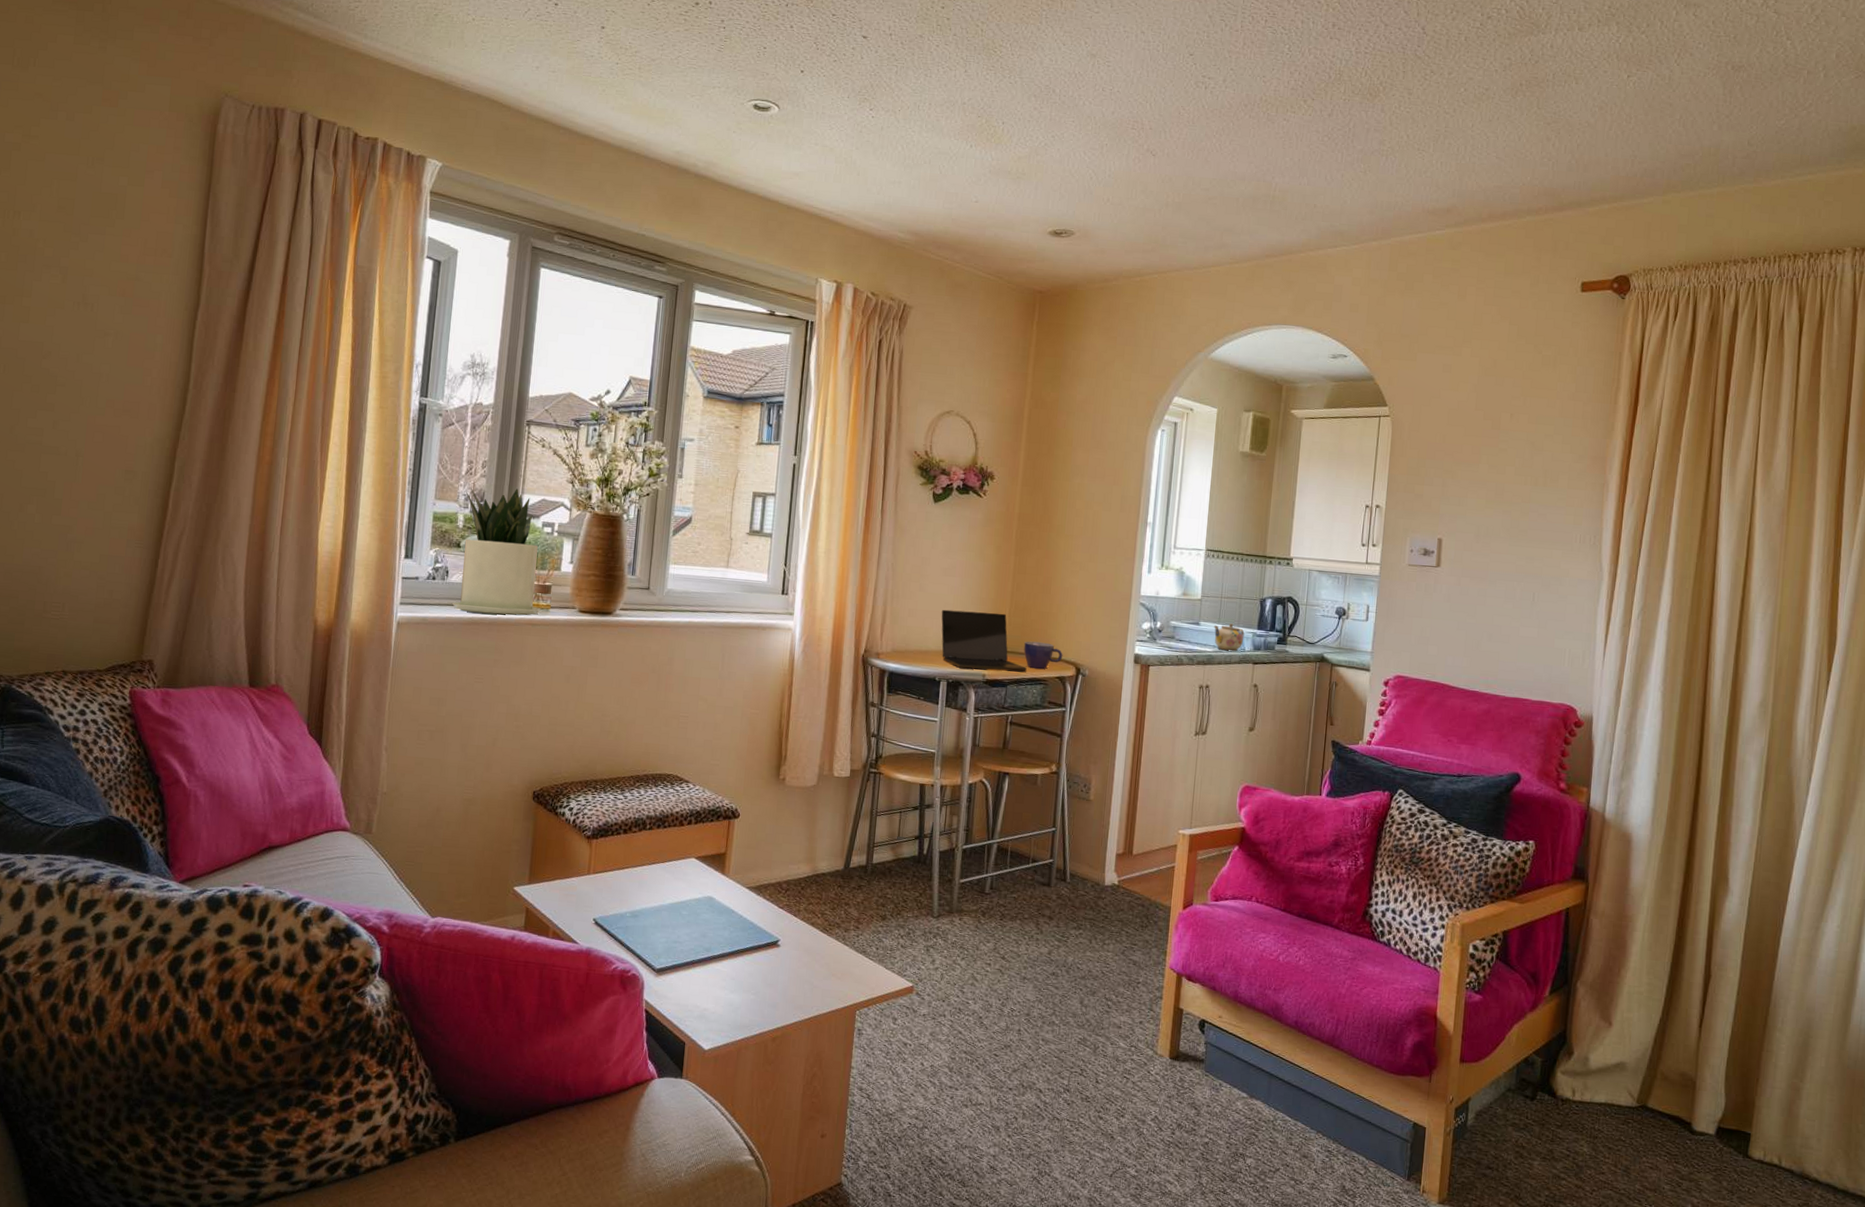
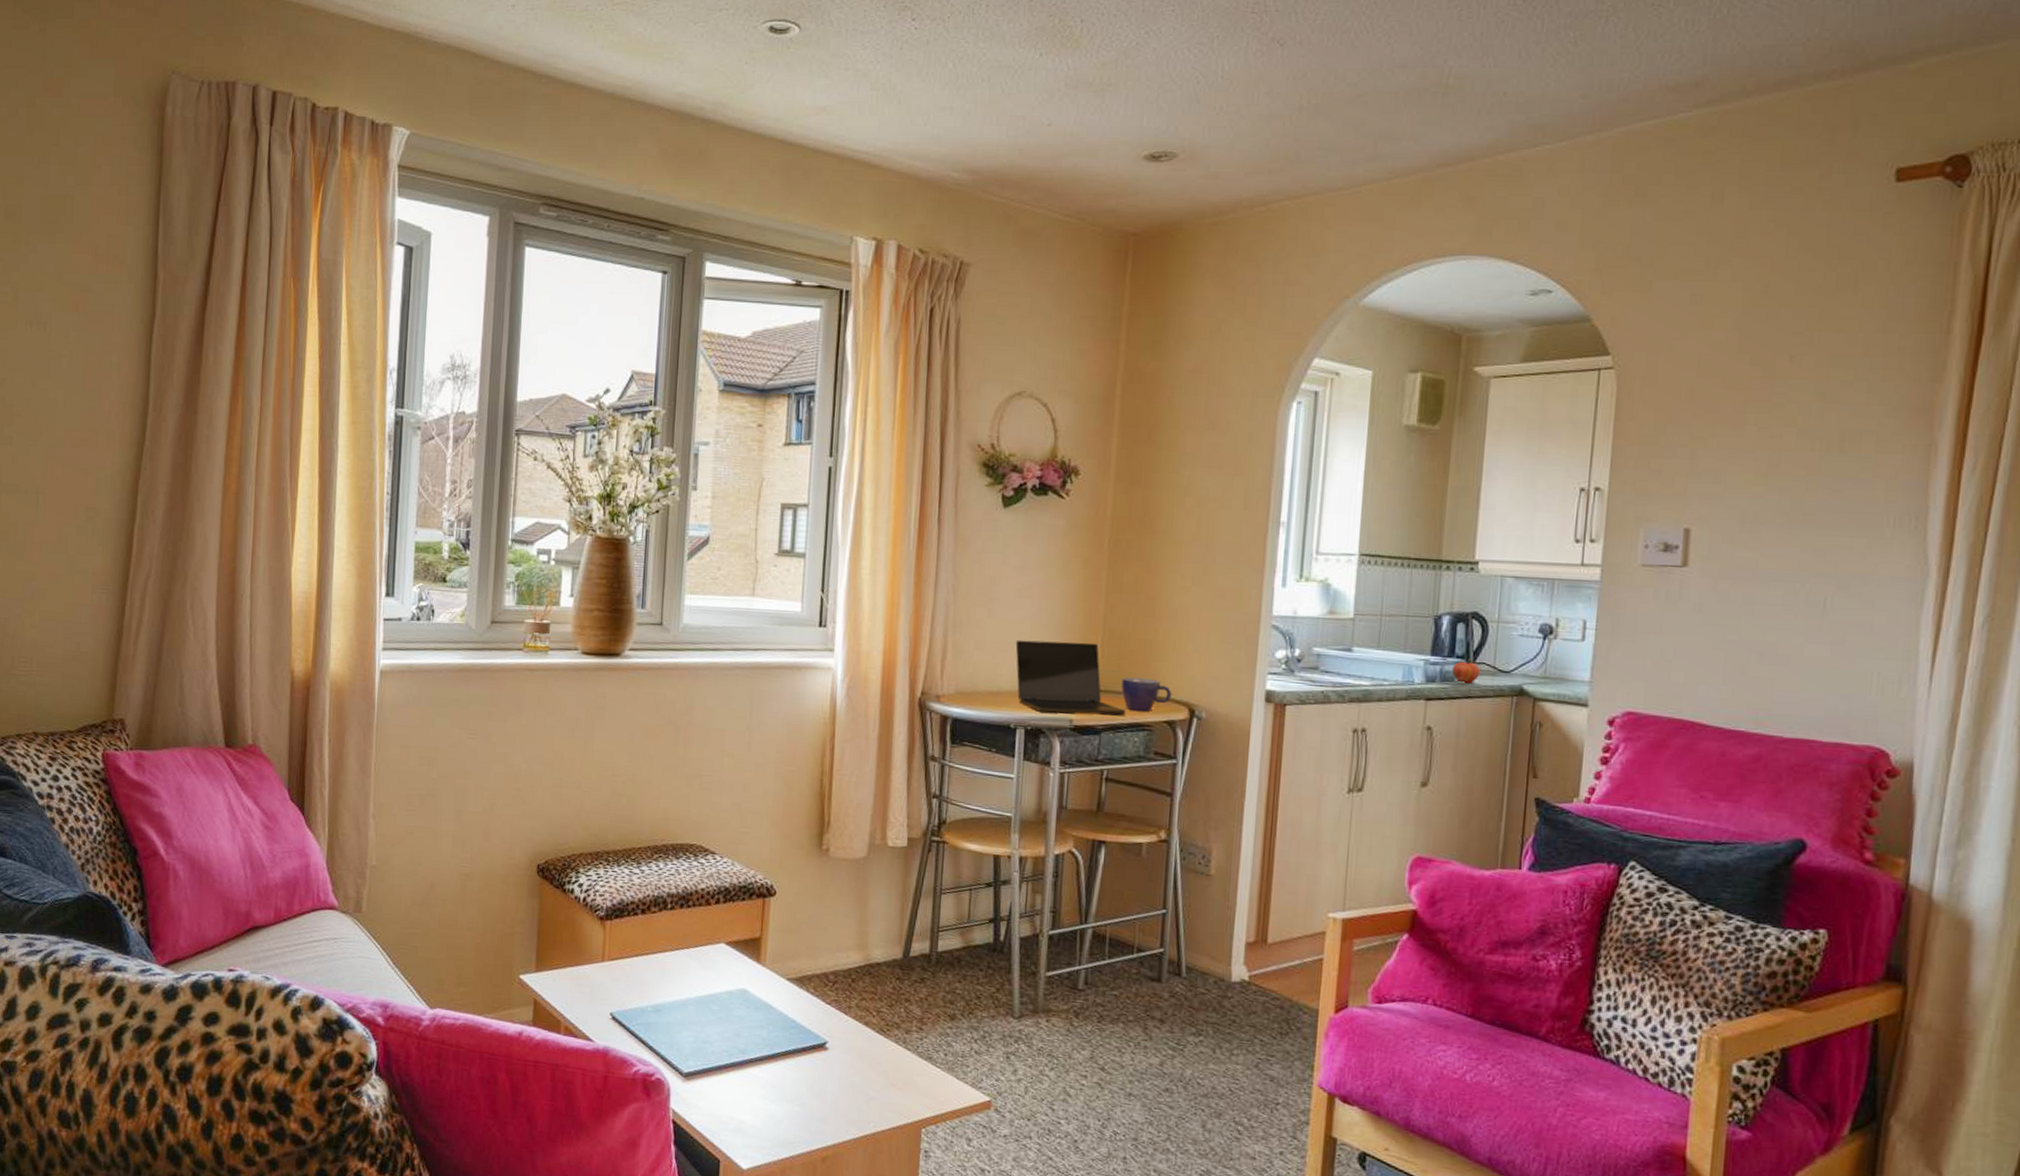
planter: present [451,488,541,616] -> none [439,511,539,660]
teapot: present [1214,623,1245,652] -> none [1371,648,1413,685]
fruit: none [1273,633,1294,654] -> present [1452,659,1481,686]

